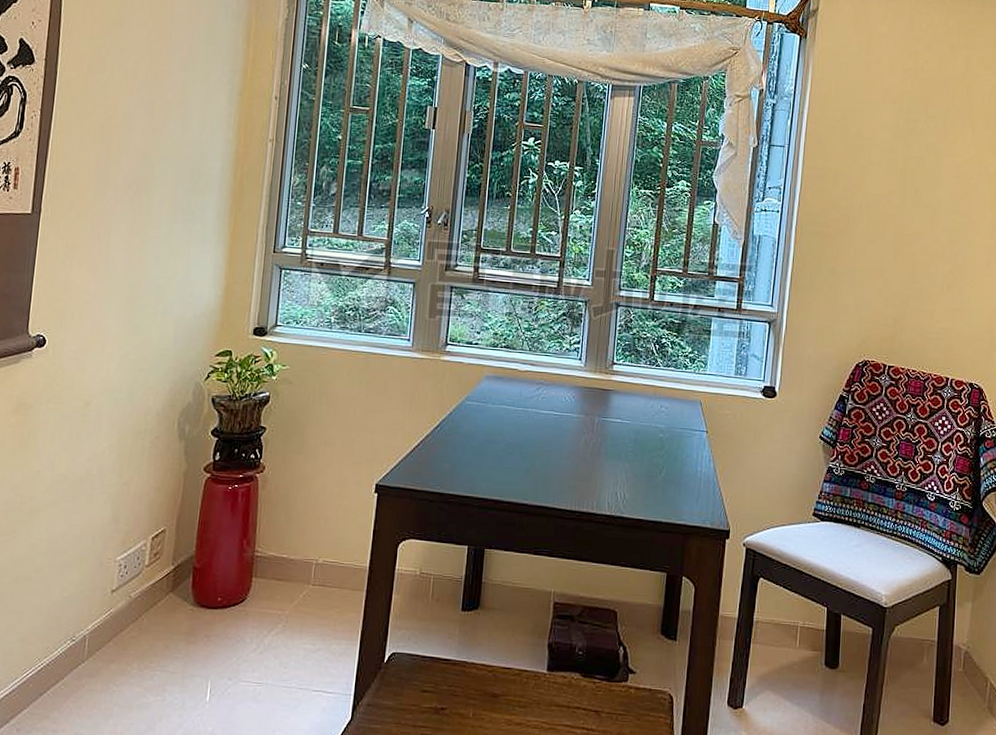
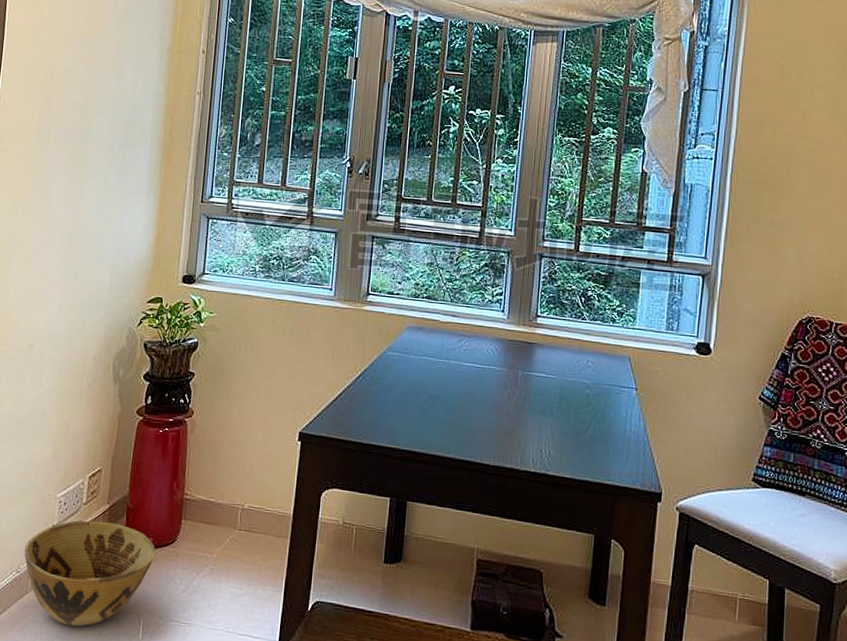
woven basket: none [79,583,225,693] -> present [24,520,156,627]

